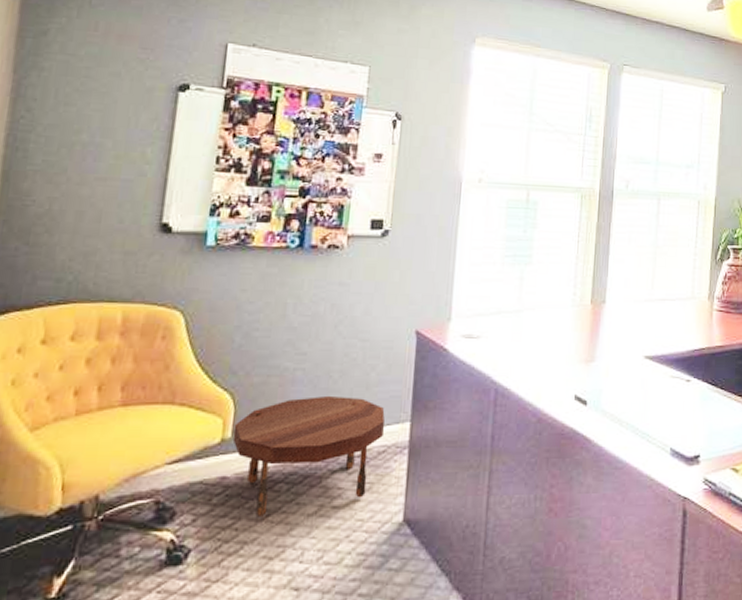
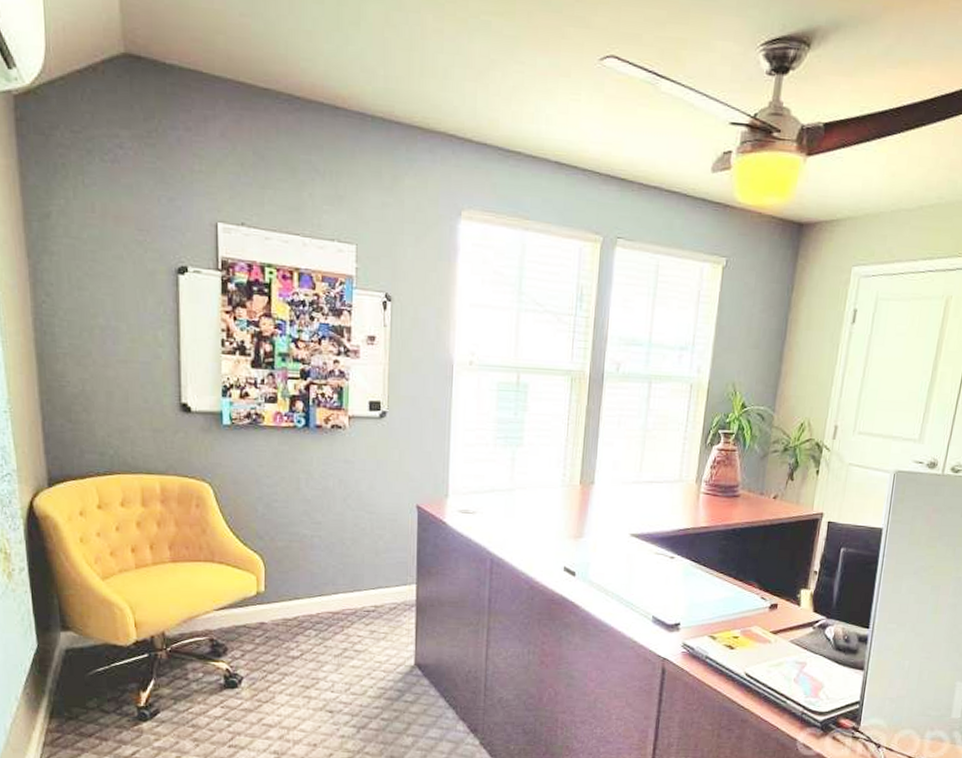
side table: present [232,395,385,518] -> none [266,559,393,656]

